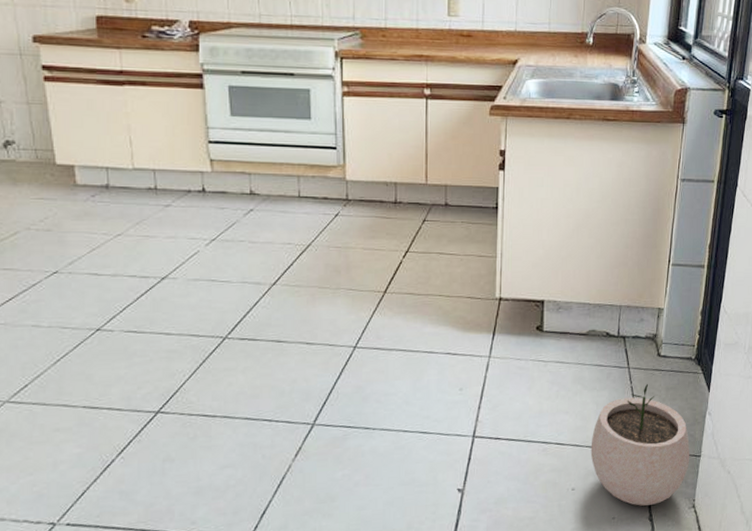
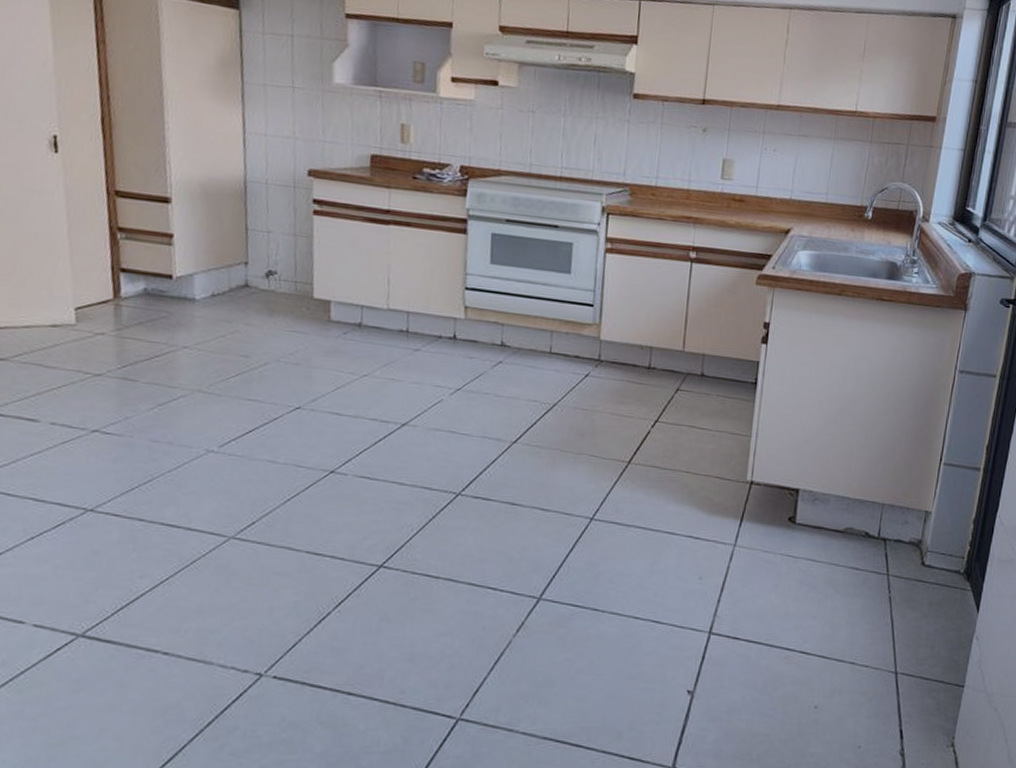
plant pot: present [590,384,690,506] -> none [838,596,952,737]

